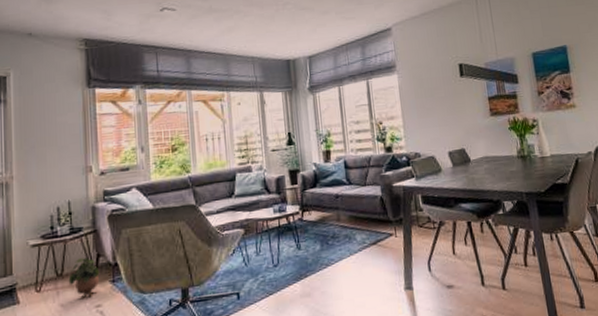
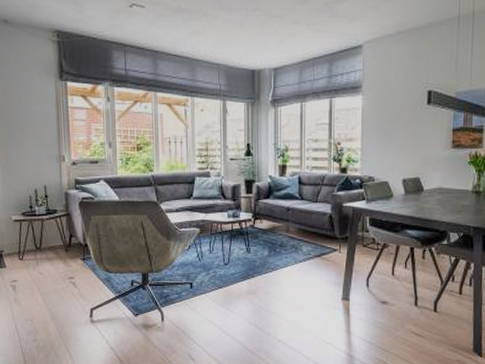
potted plant: present [68,257,100,300] -> none [46,236,72,271]

